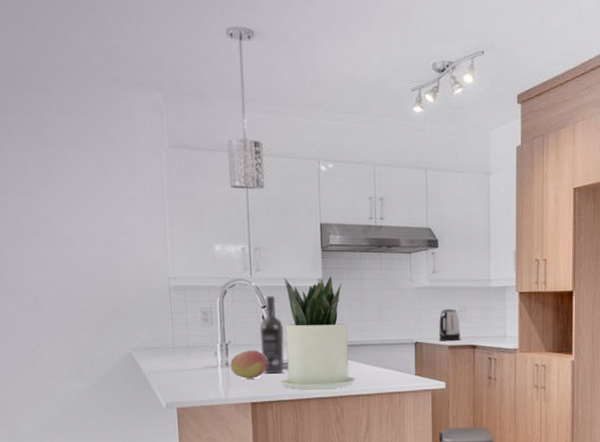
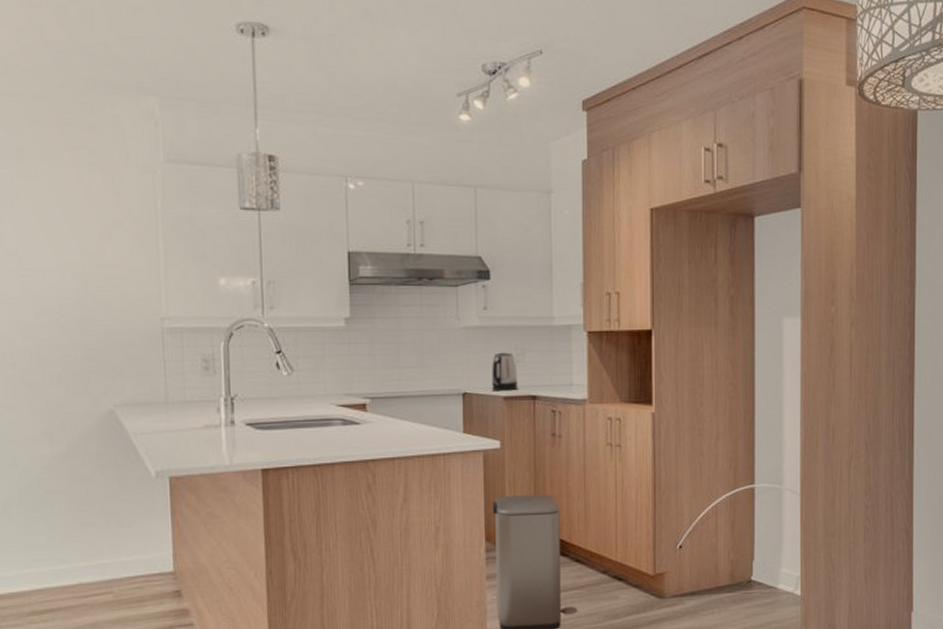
fruit: present [230,350,269,379] -> none [236,404,285,440]
wine bottle: present [259,295,285,374] -> none [273,338,304,433]
planter: present [281,276,356,390] -> none [298,314,391,453]

